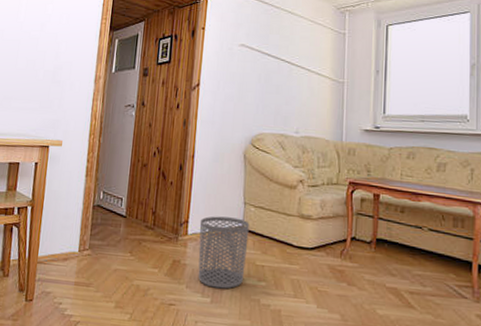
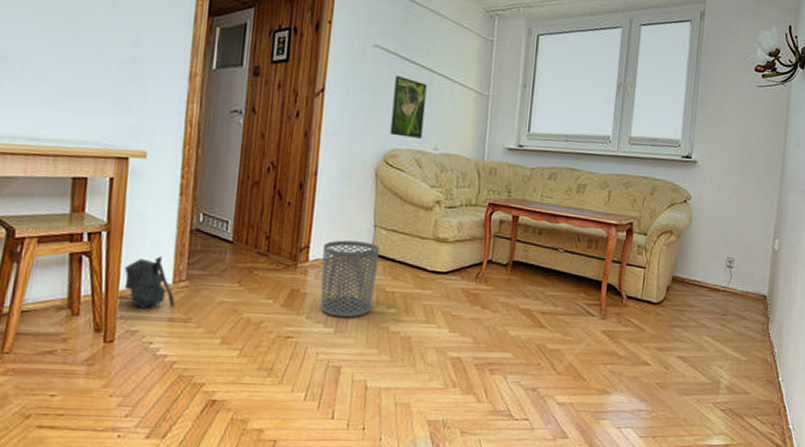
bag: none [42,227,80,274] -> present [124,255,175,308]
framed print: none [256,70,287,123] -> present [390,76,427,139]

